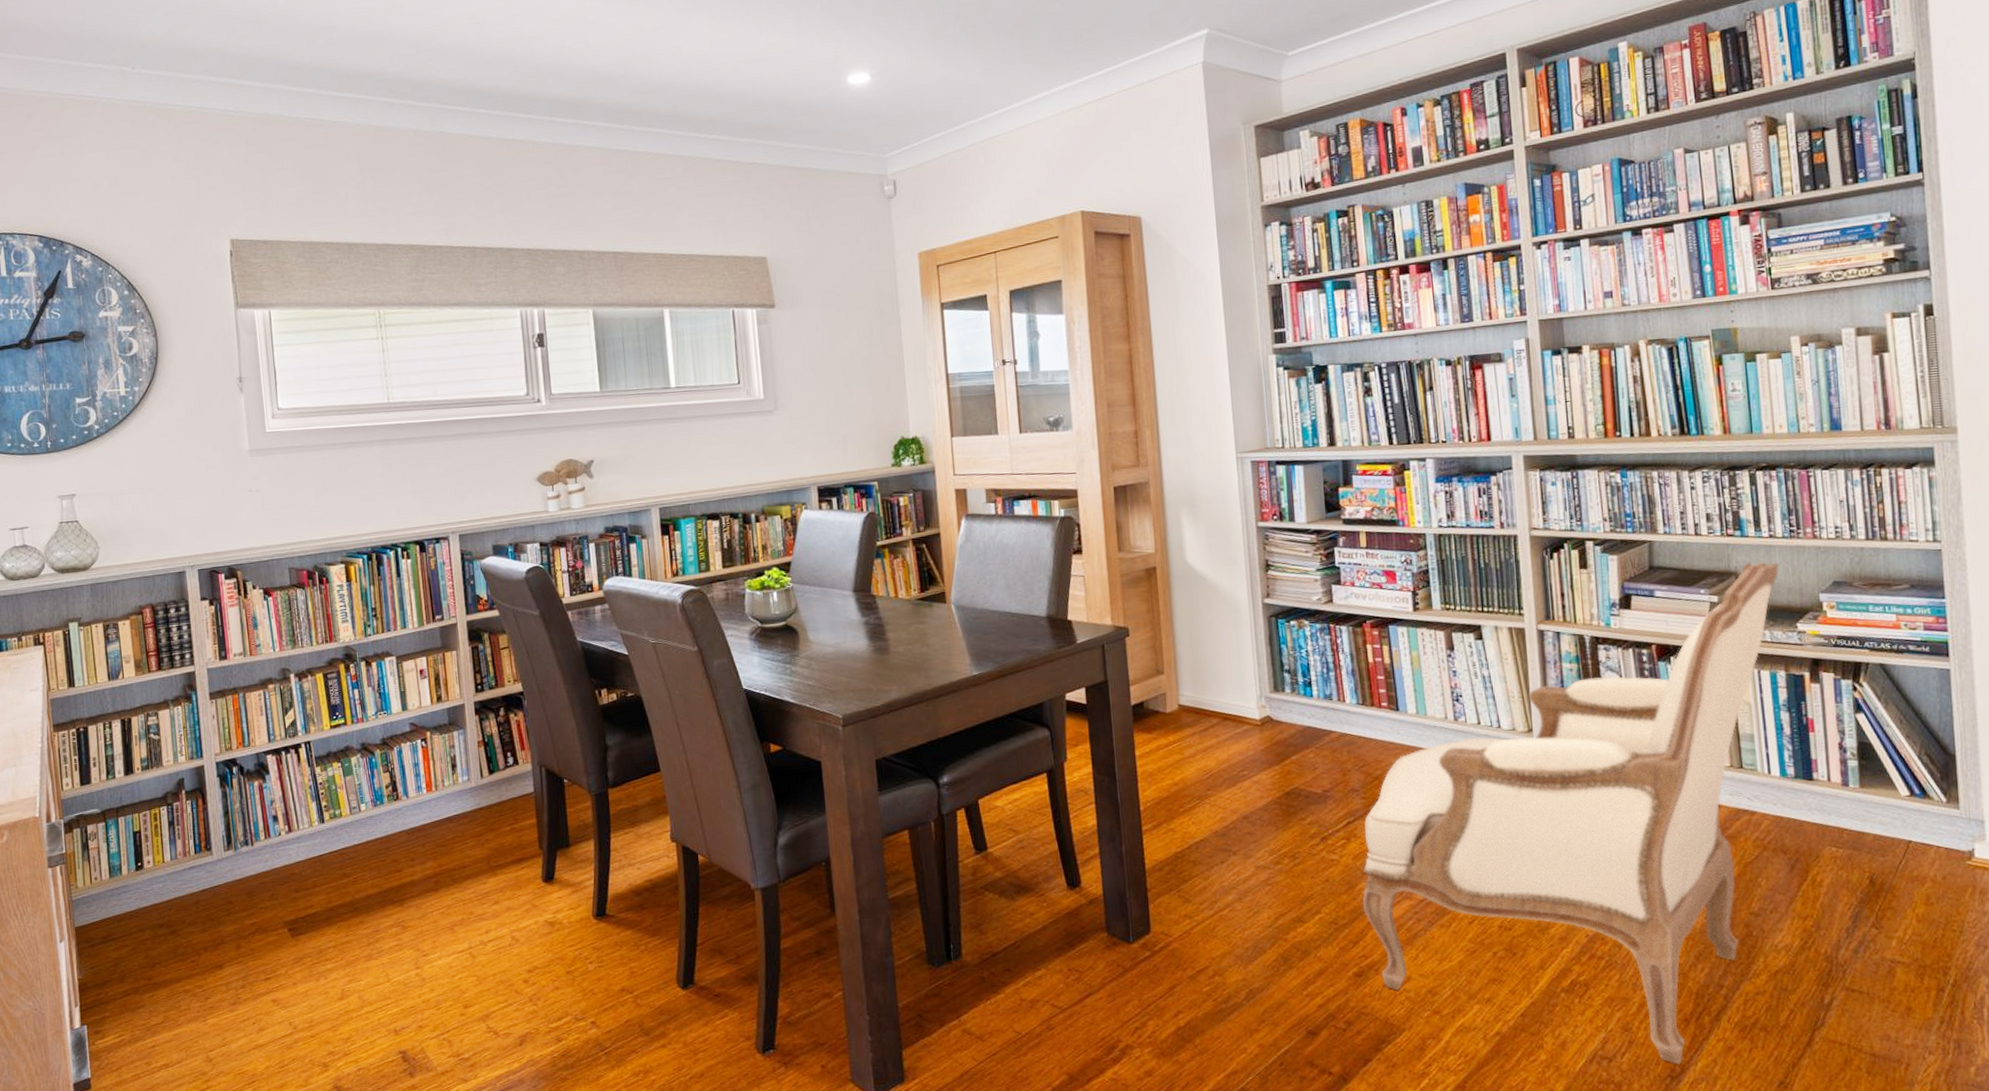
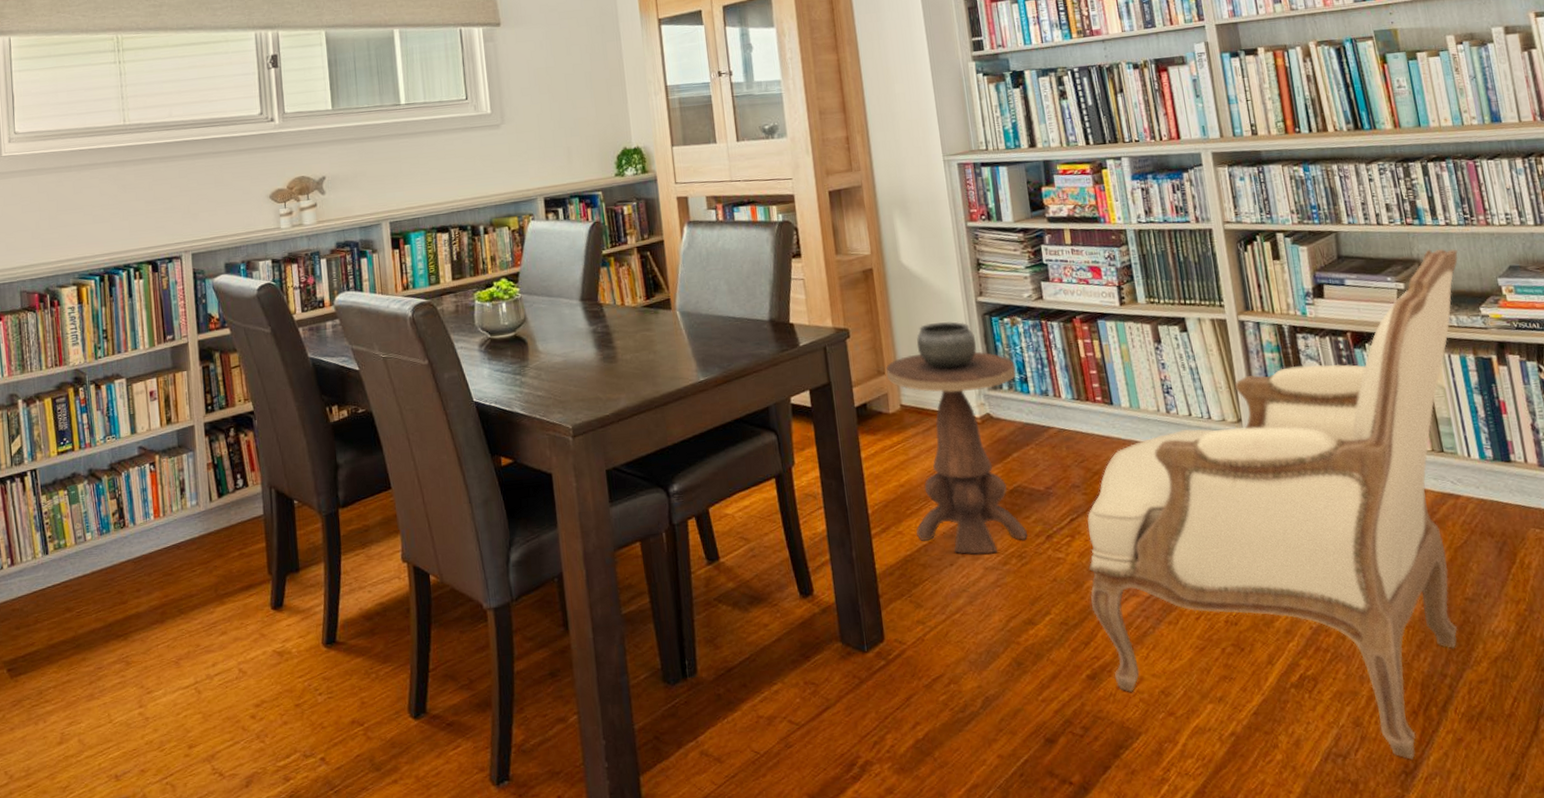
side table: none [1165,623,1303,854] -> present [885,321,1028,554]

